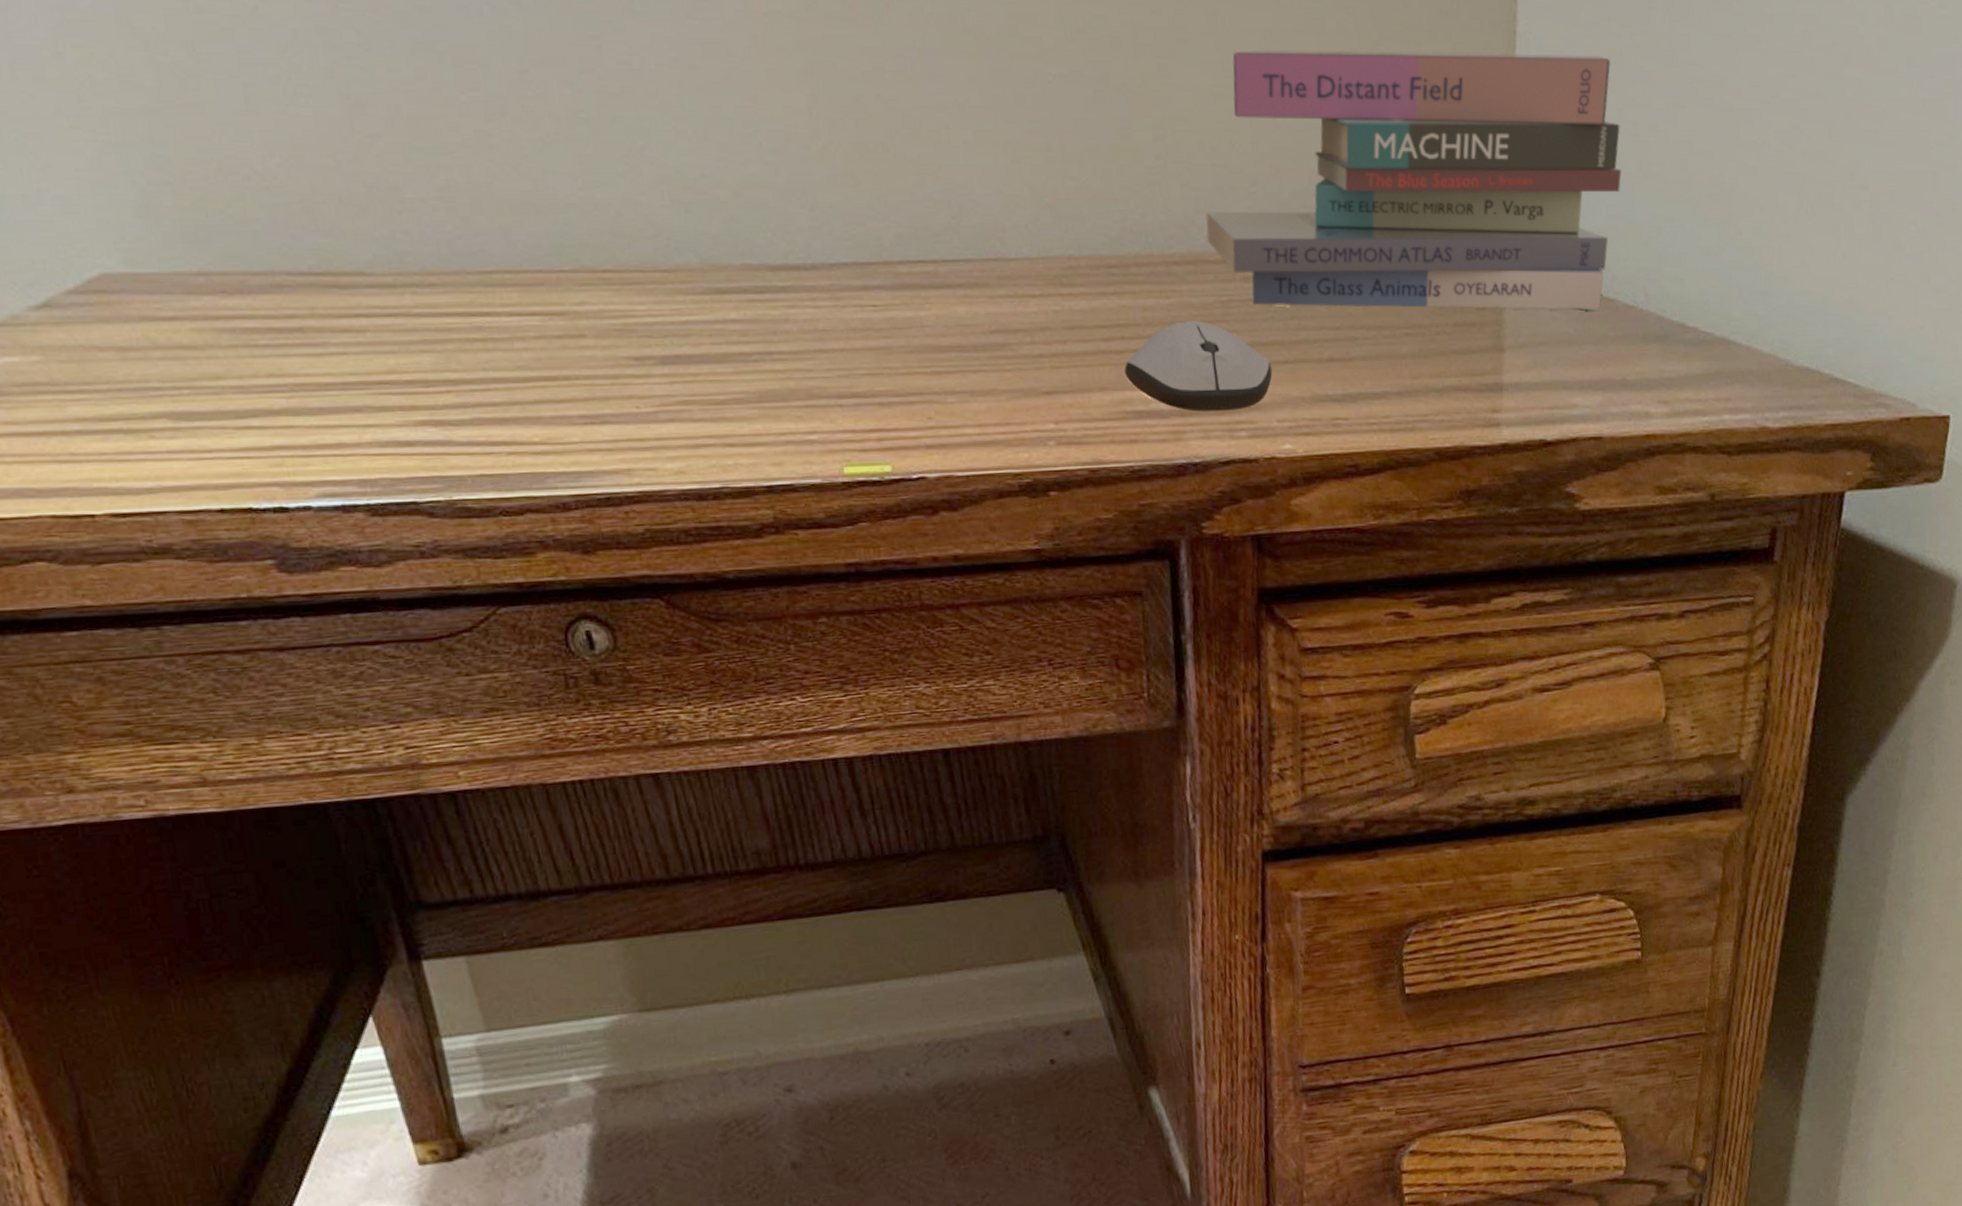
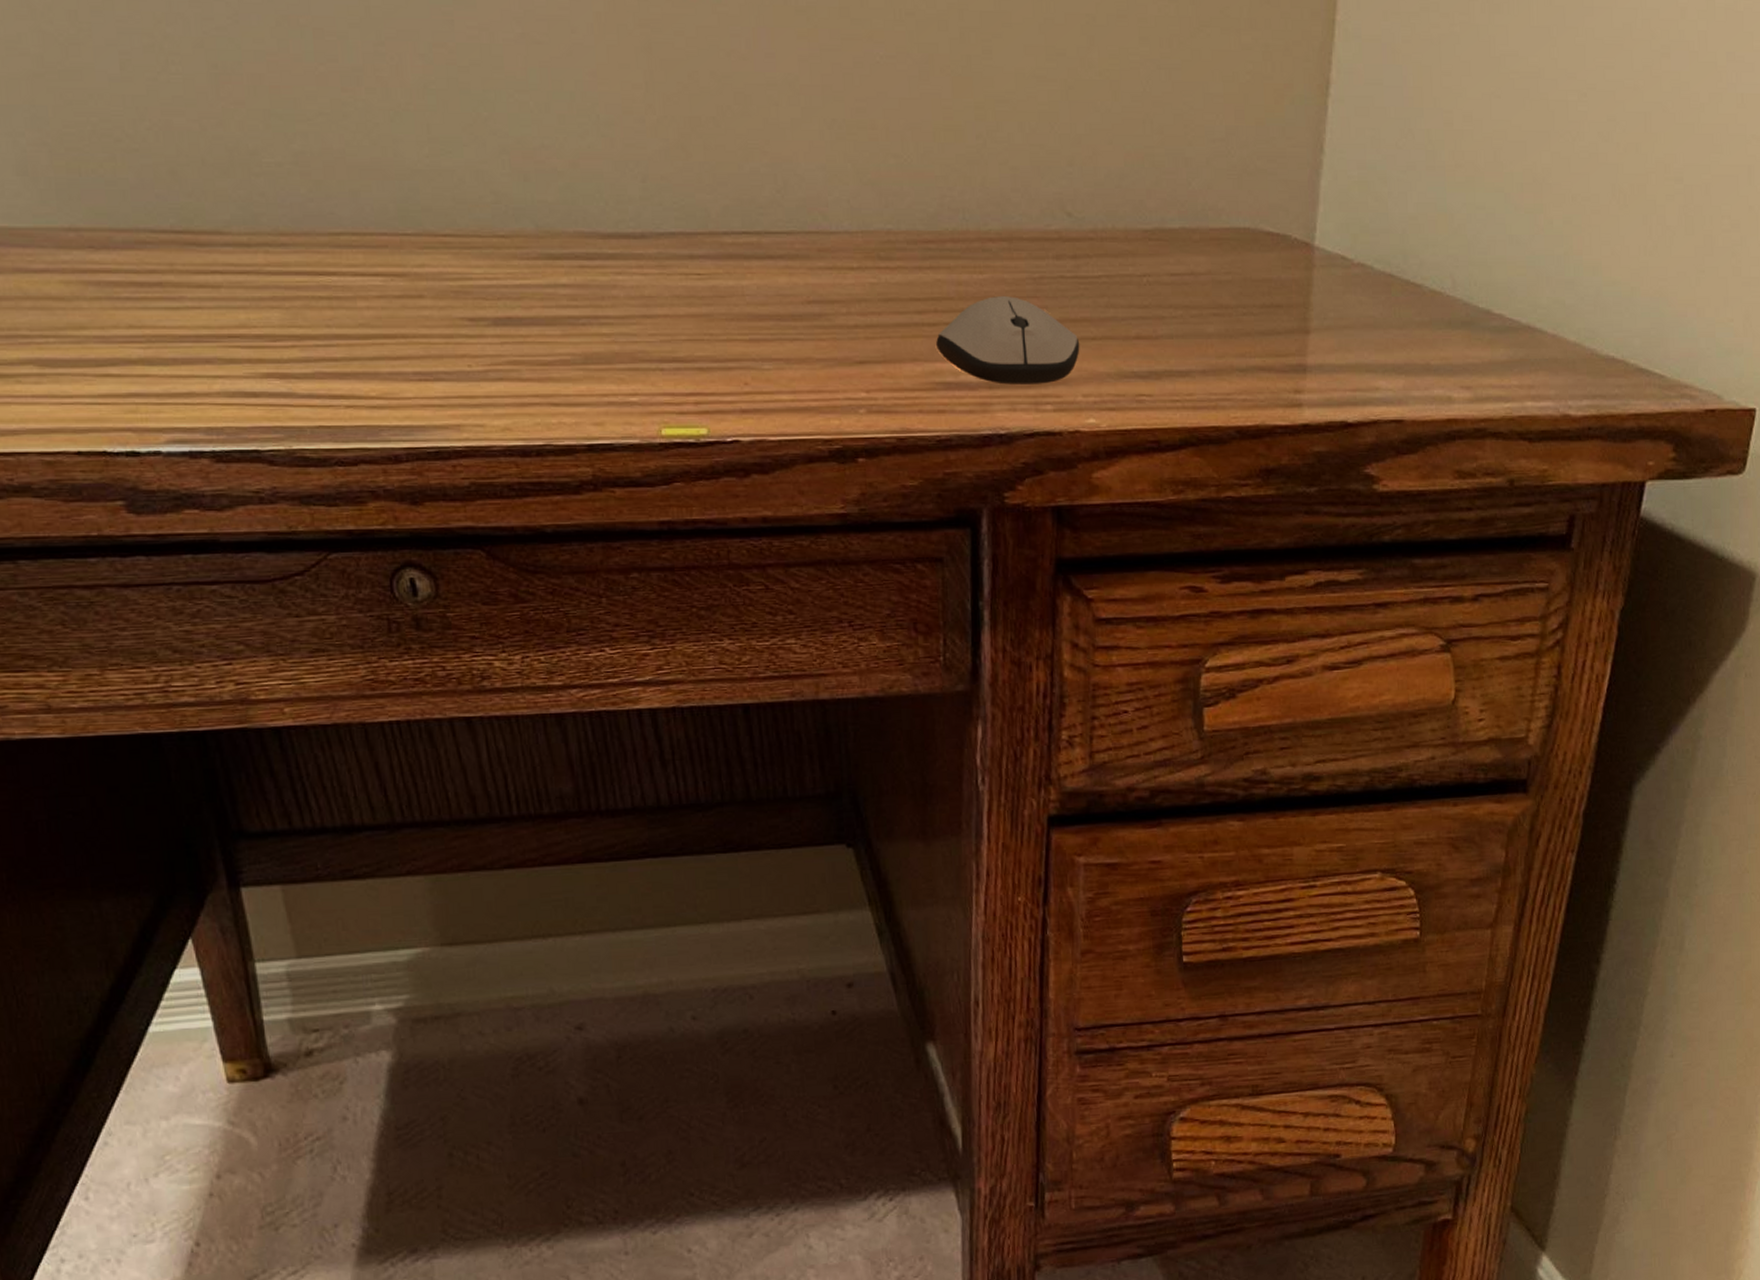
books: present [1206,49,1622,311] -> none [1022,34,1435,295]

